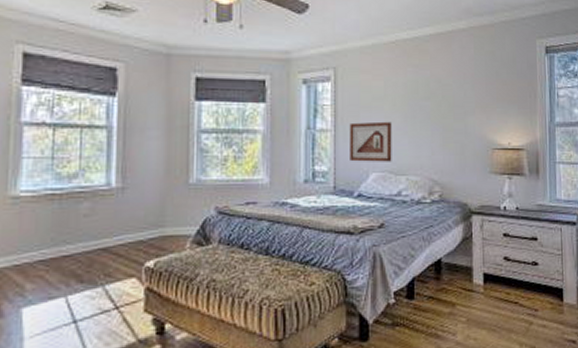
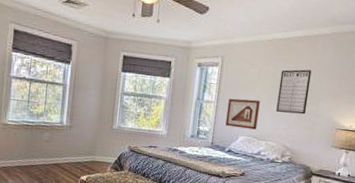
writing board: none [413,76,452,136] -> present [276,69,312,115]

